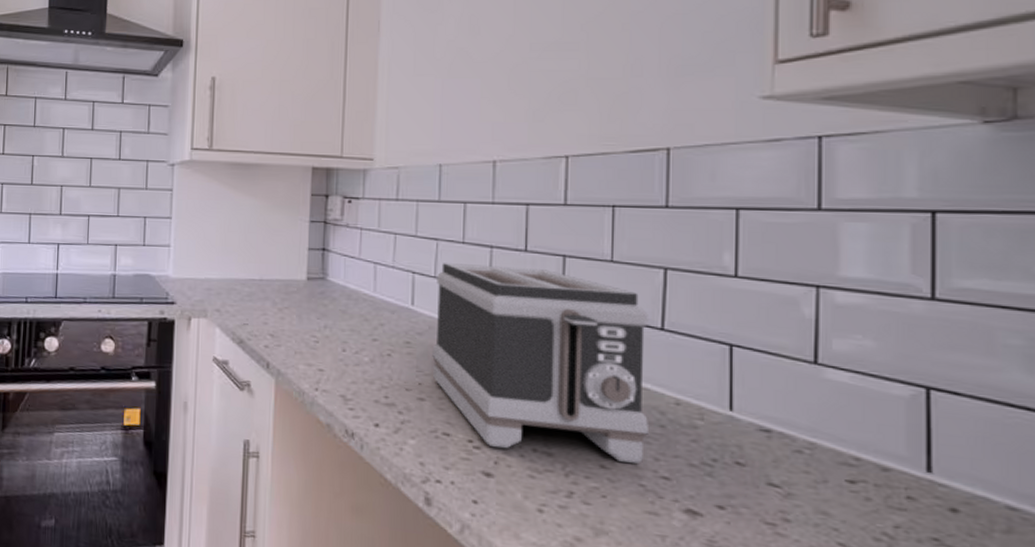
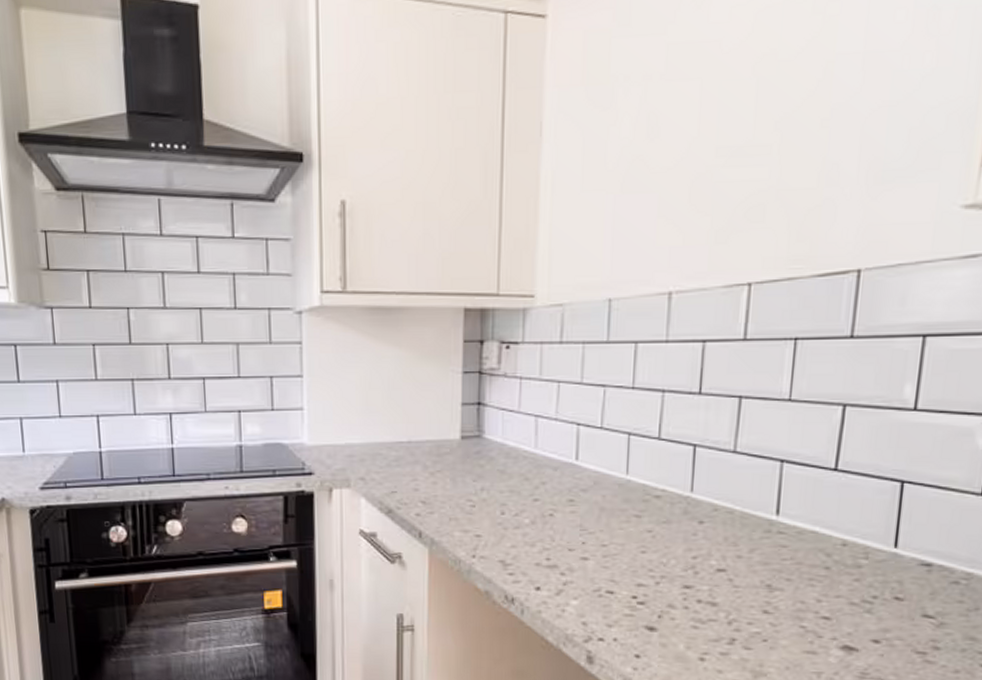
toaster: present [432,263,648,464] -> none [597,412,823,606]

